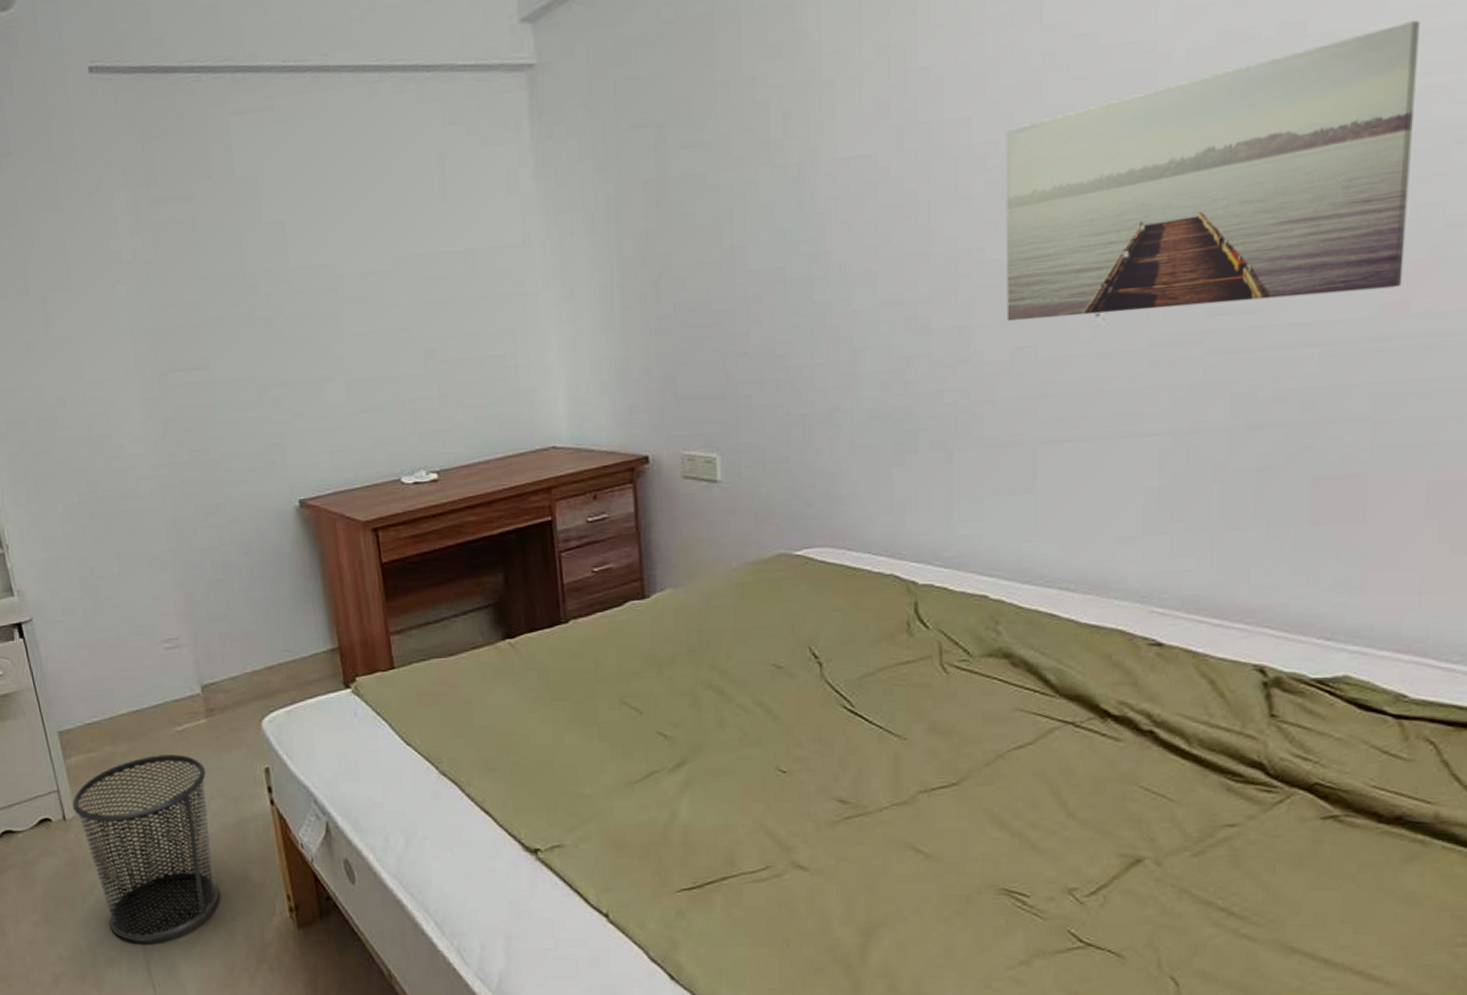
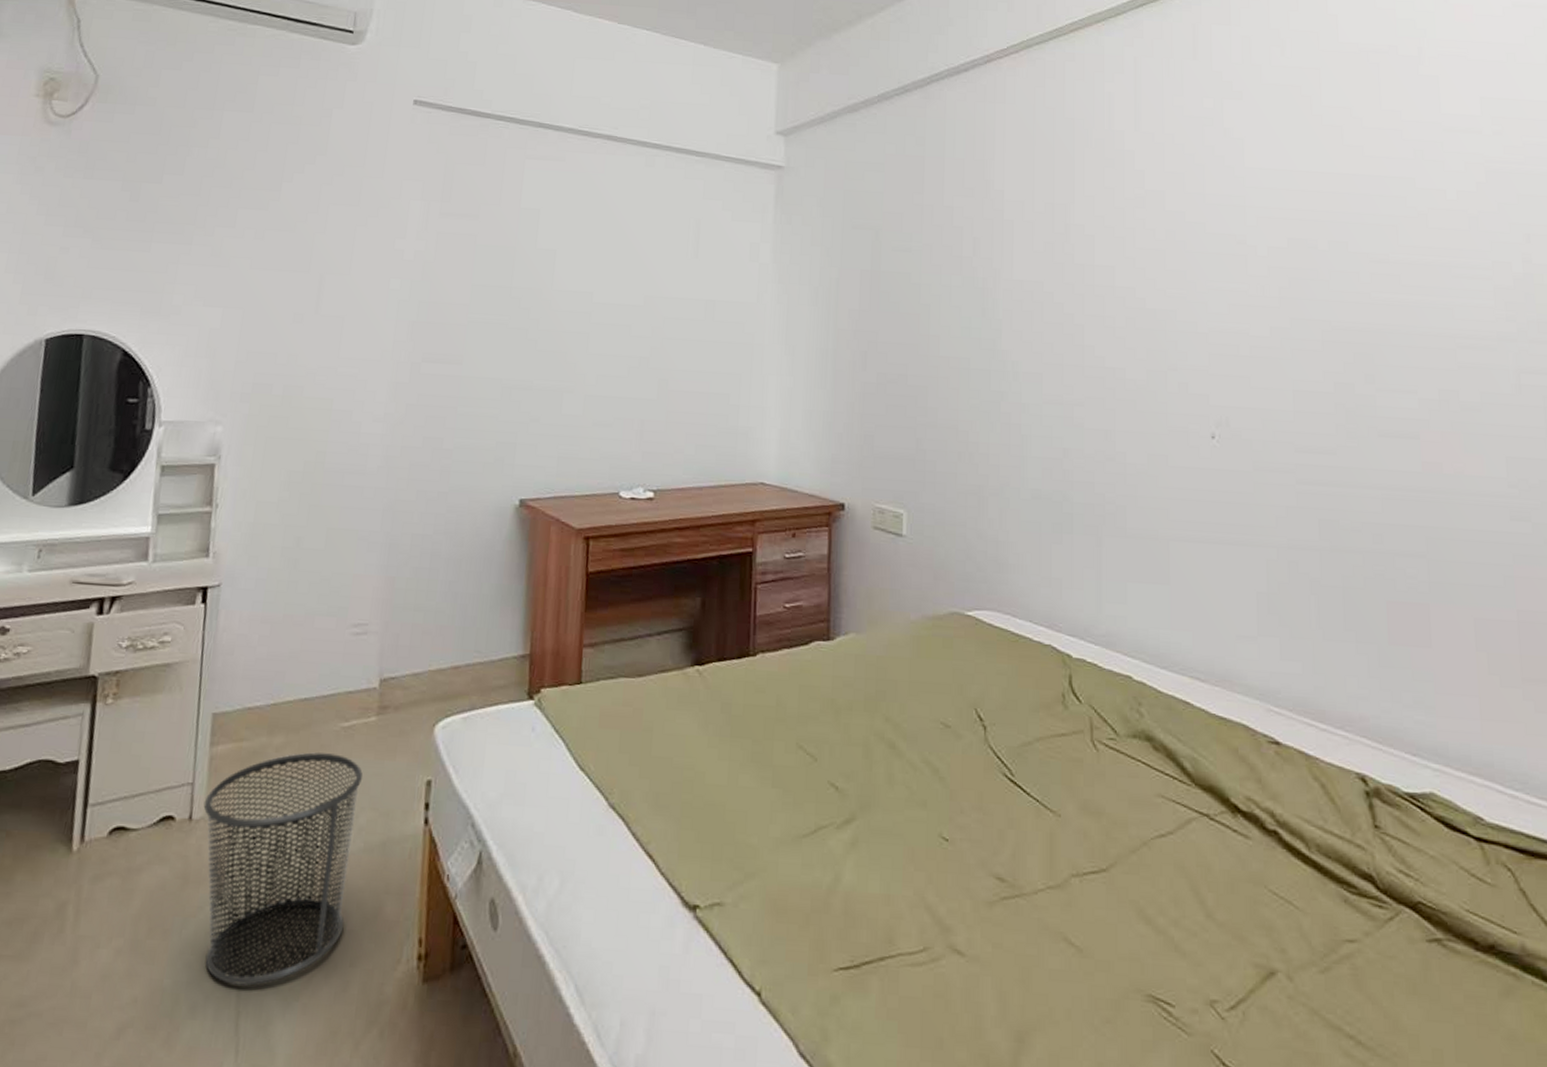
wall art: present [1005,20,1420,322] -> none [1139,255,1435,451]

